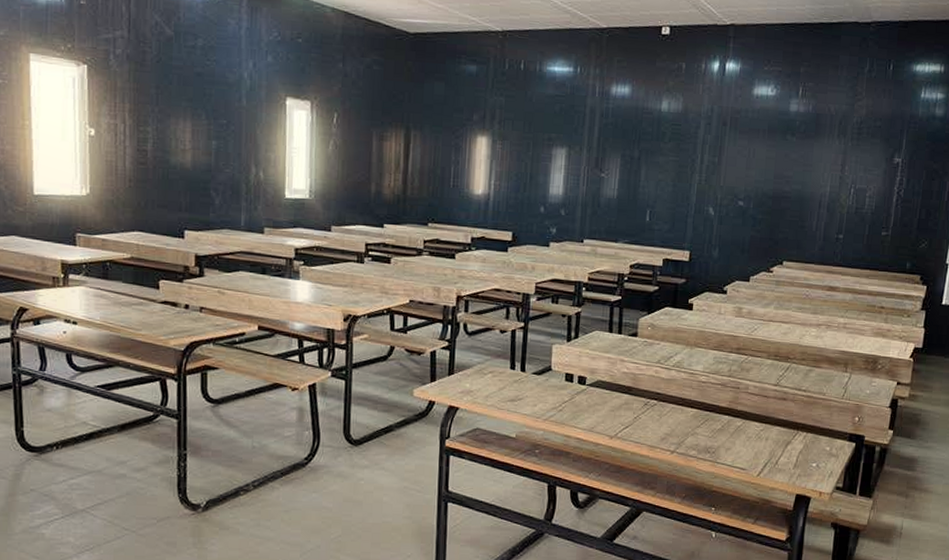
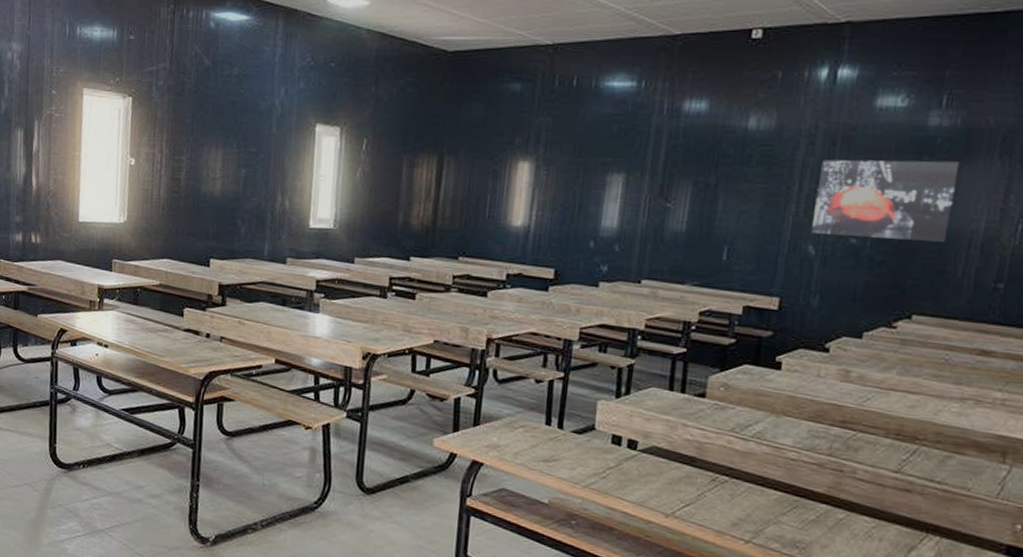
wall art: none [710,137,812,203] -> present [810,159,960,242]

